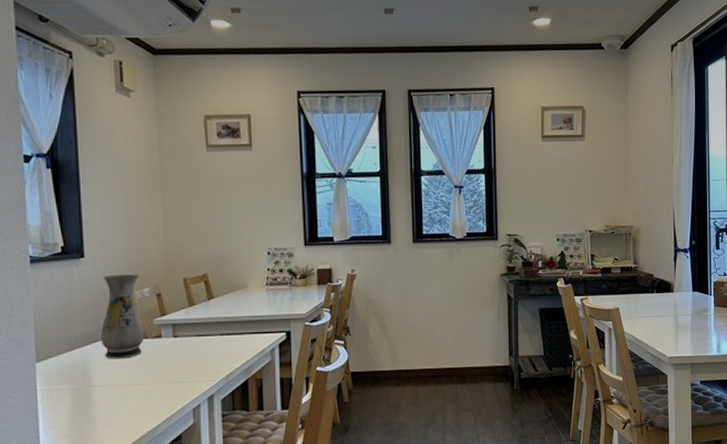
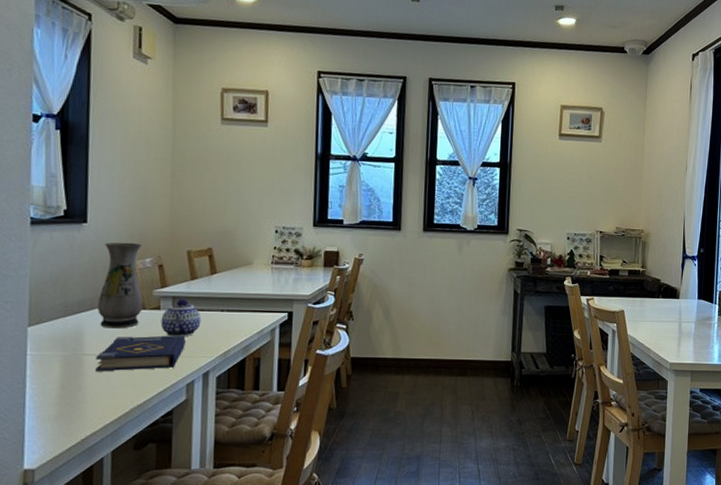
book: none [104,362,189,402] -> present [95,335,186,372]
teapot: none [163,325,202,364] -> present [161,298,202,337]

